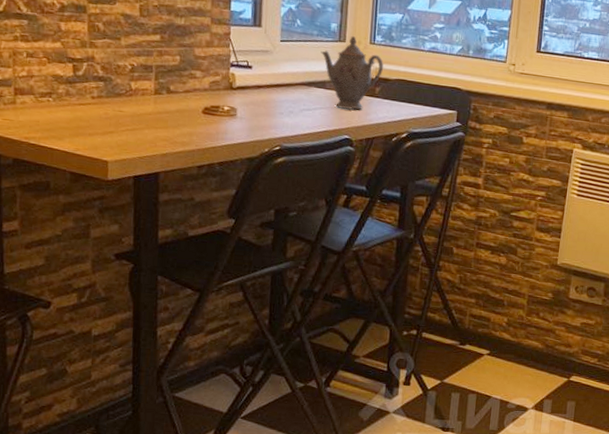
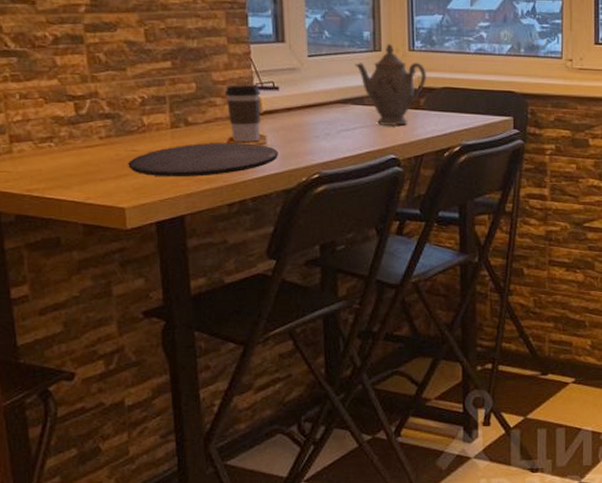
plate: none [114,110,246,140] -> present [128,142,278,178]
coffee cup: none [204,61,236,113] -> present [224,85,261,142]

